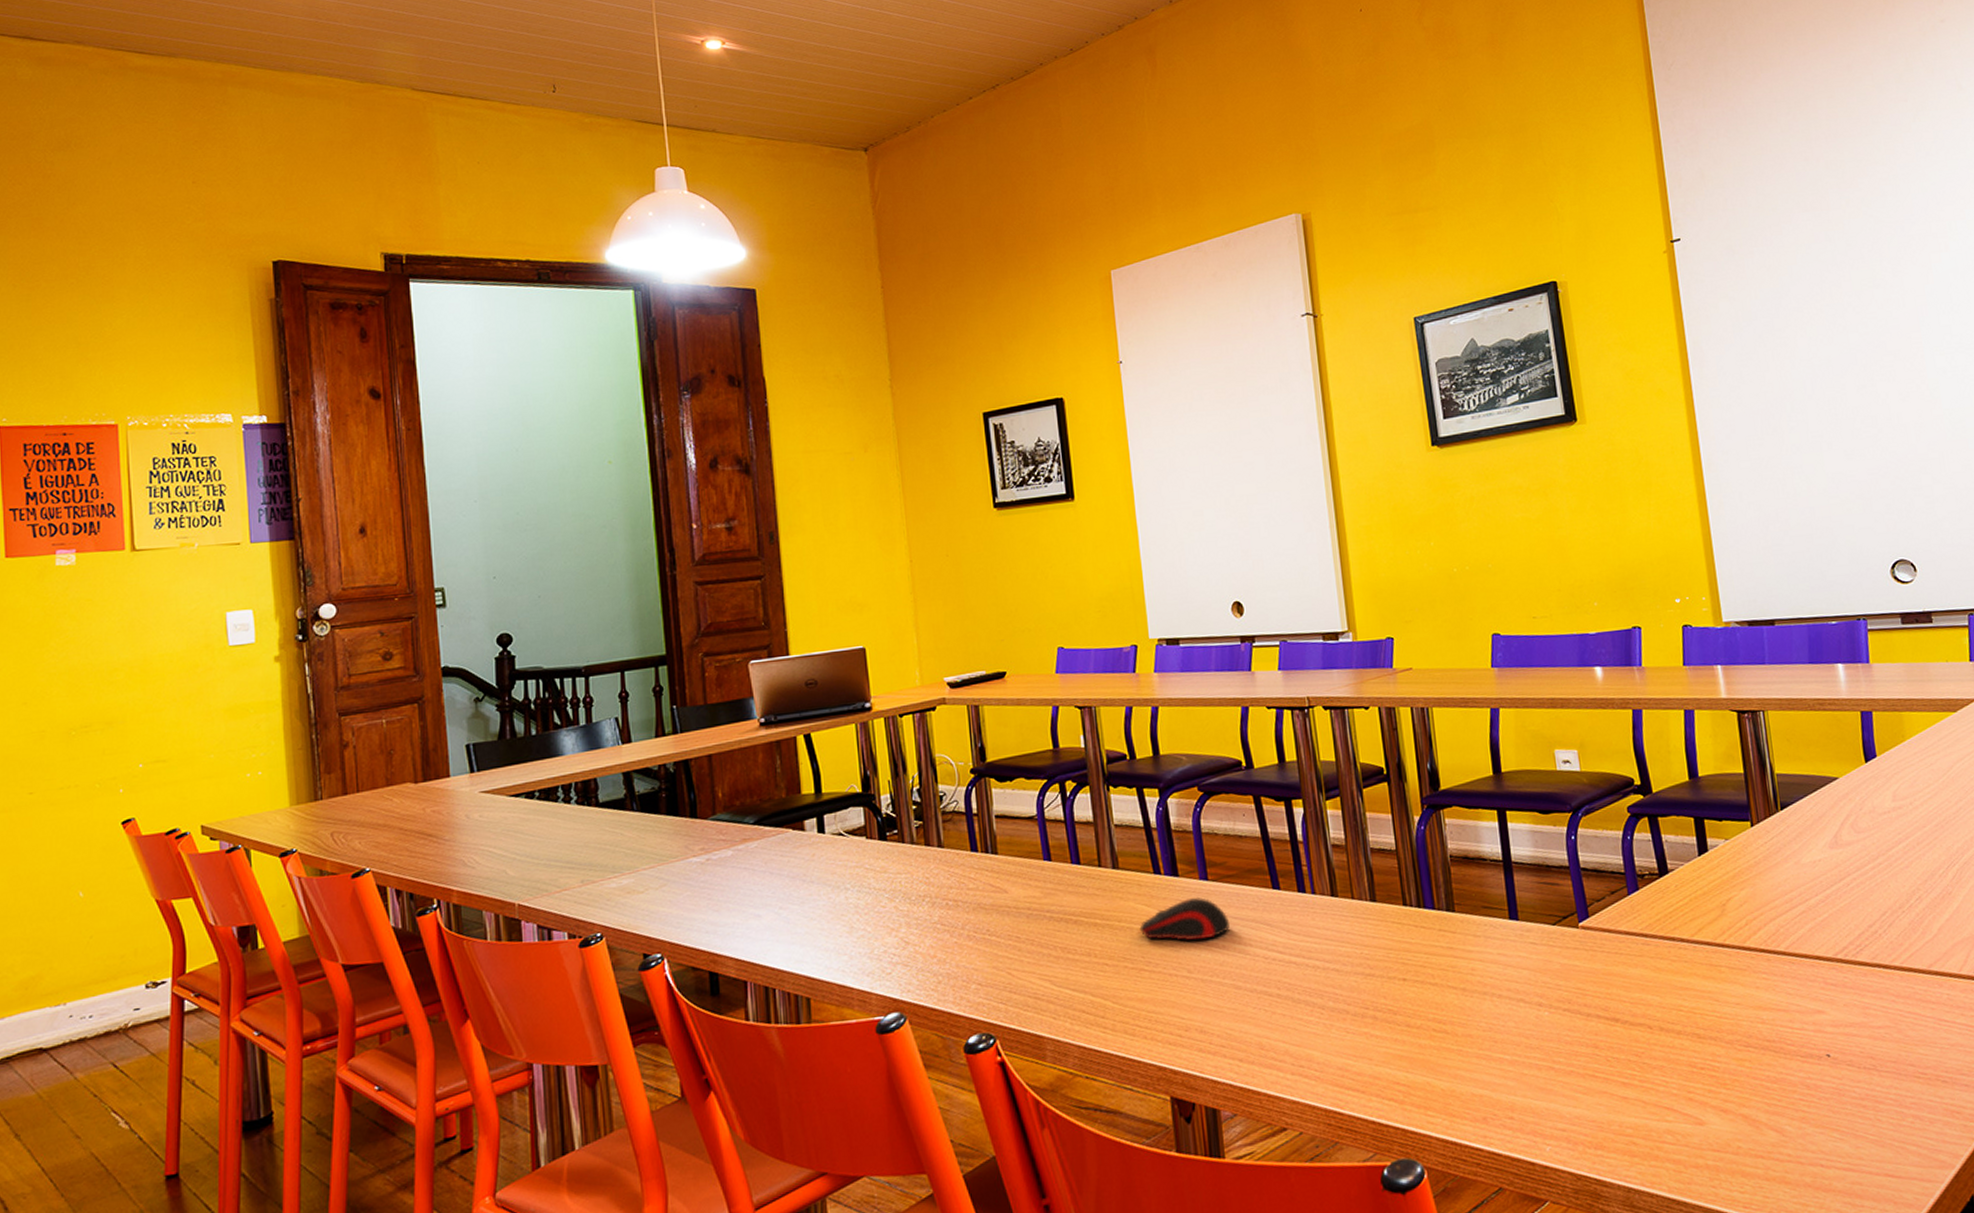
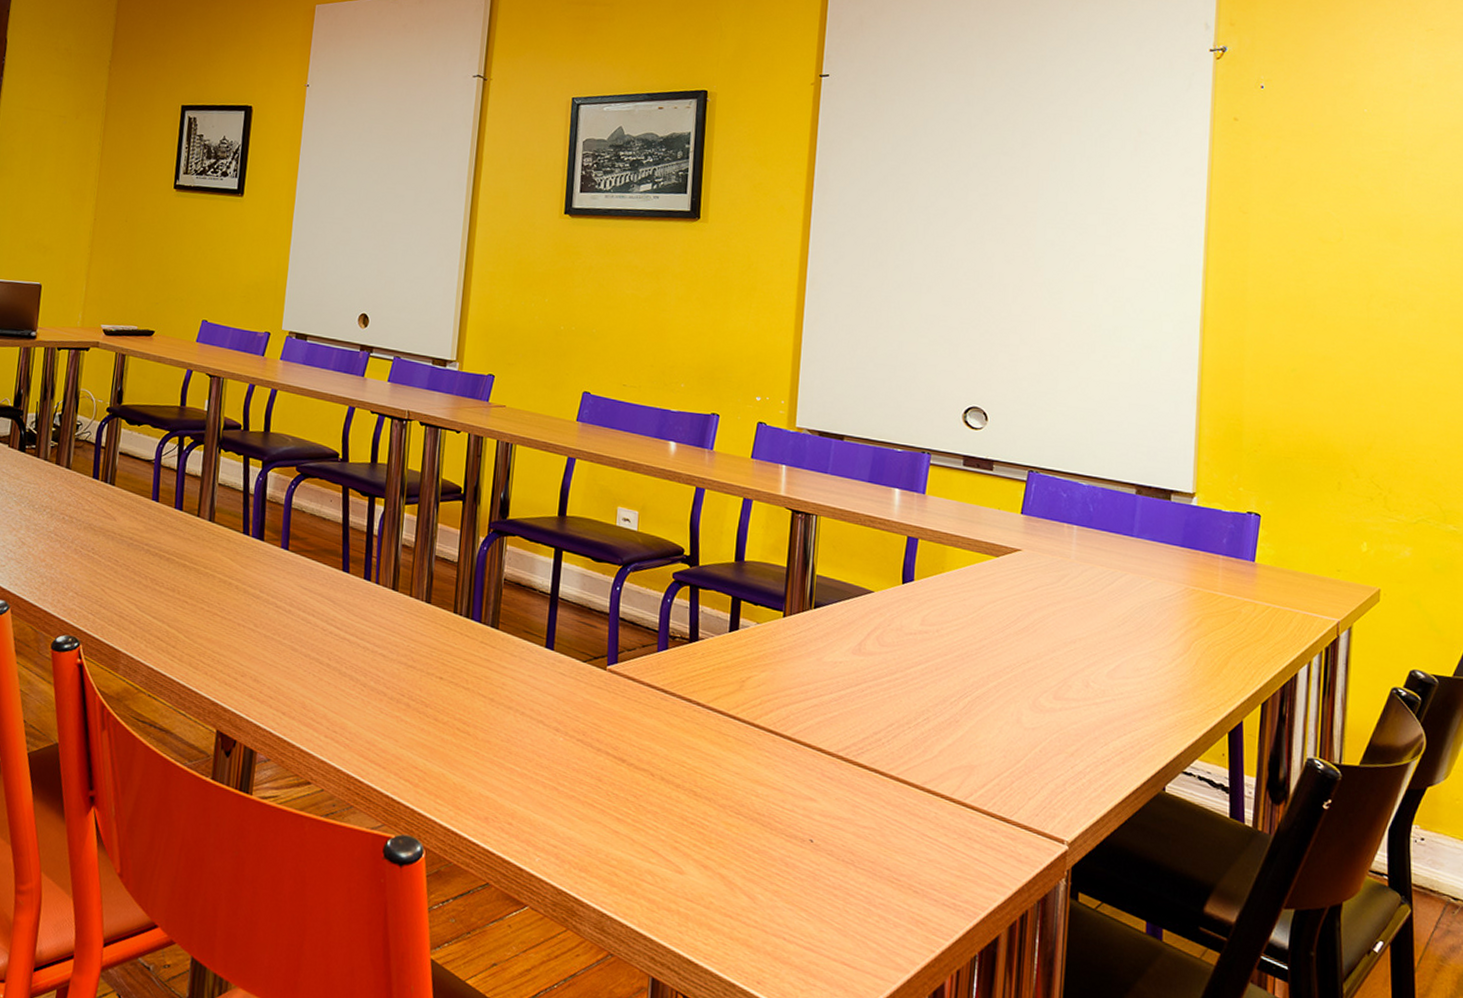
computer mouse: present [1139,896,1229,941] -> none [221,562,299,602]

